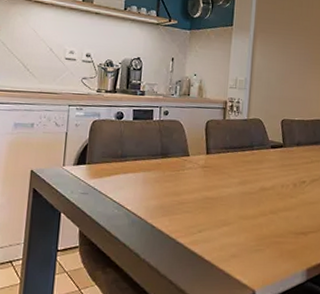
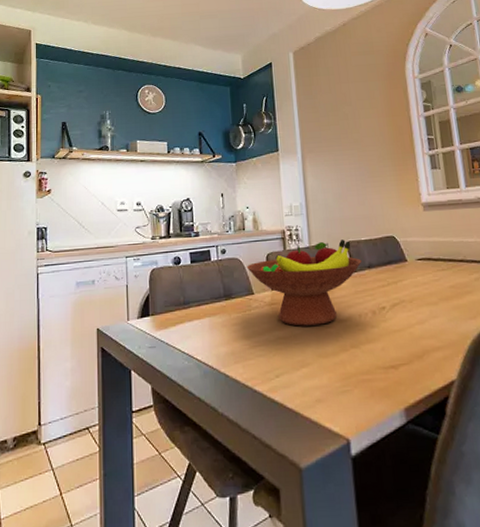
fruit bowl: none [187,116,292,191] -> present [247,240,362,326]

